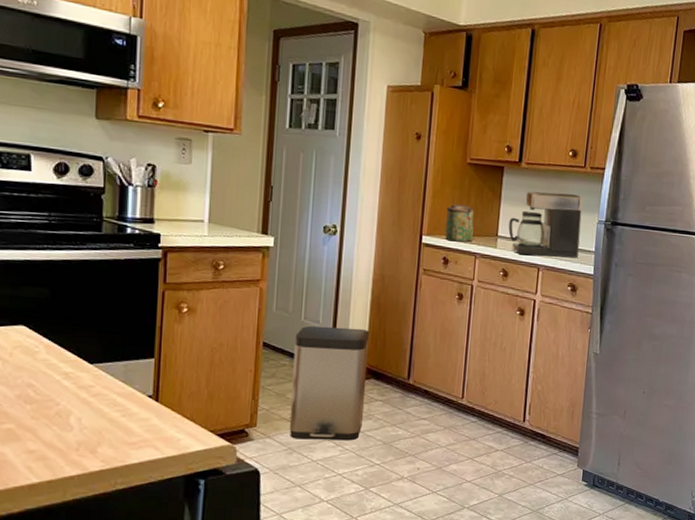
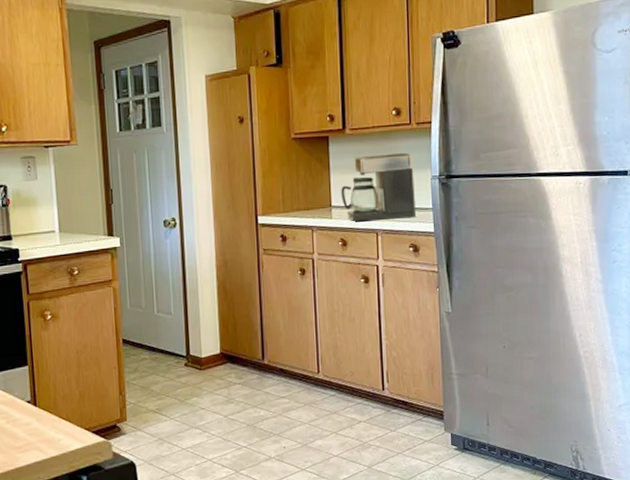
pedal bin: present [289,325,370,441] -> none [151,315,225,429]
canister: present [445,204,475,243] -> none [278,180,308,218]

